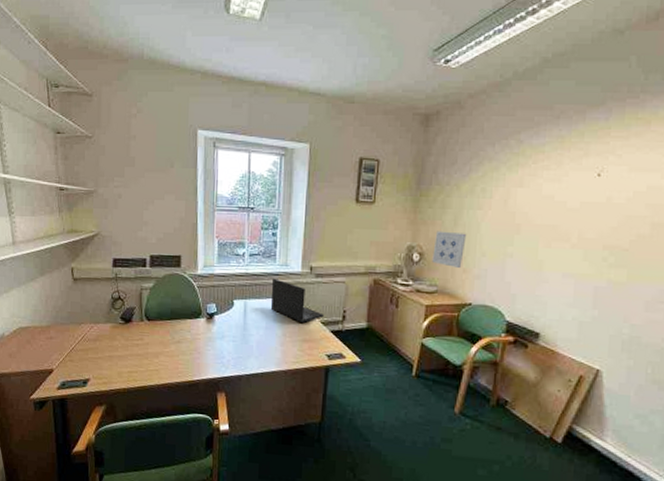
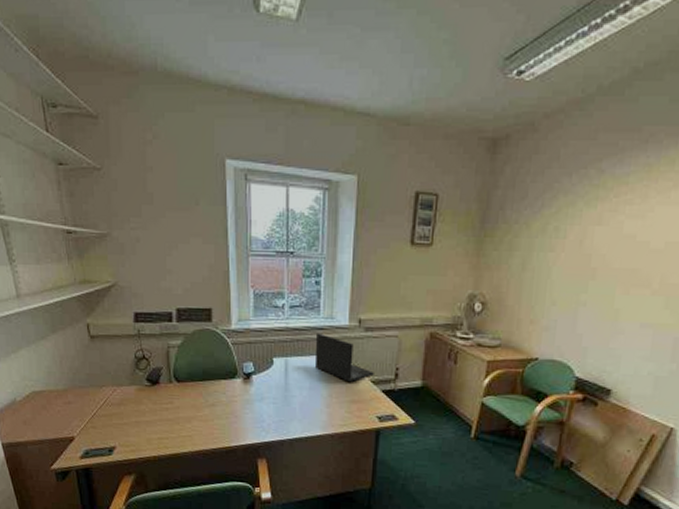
wall art: present [432,231,467,269] -> none [496,276,536,320]

